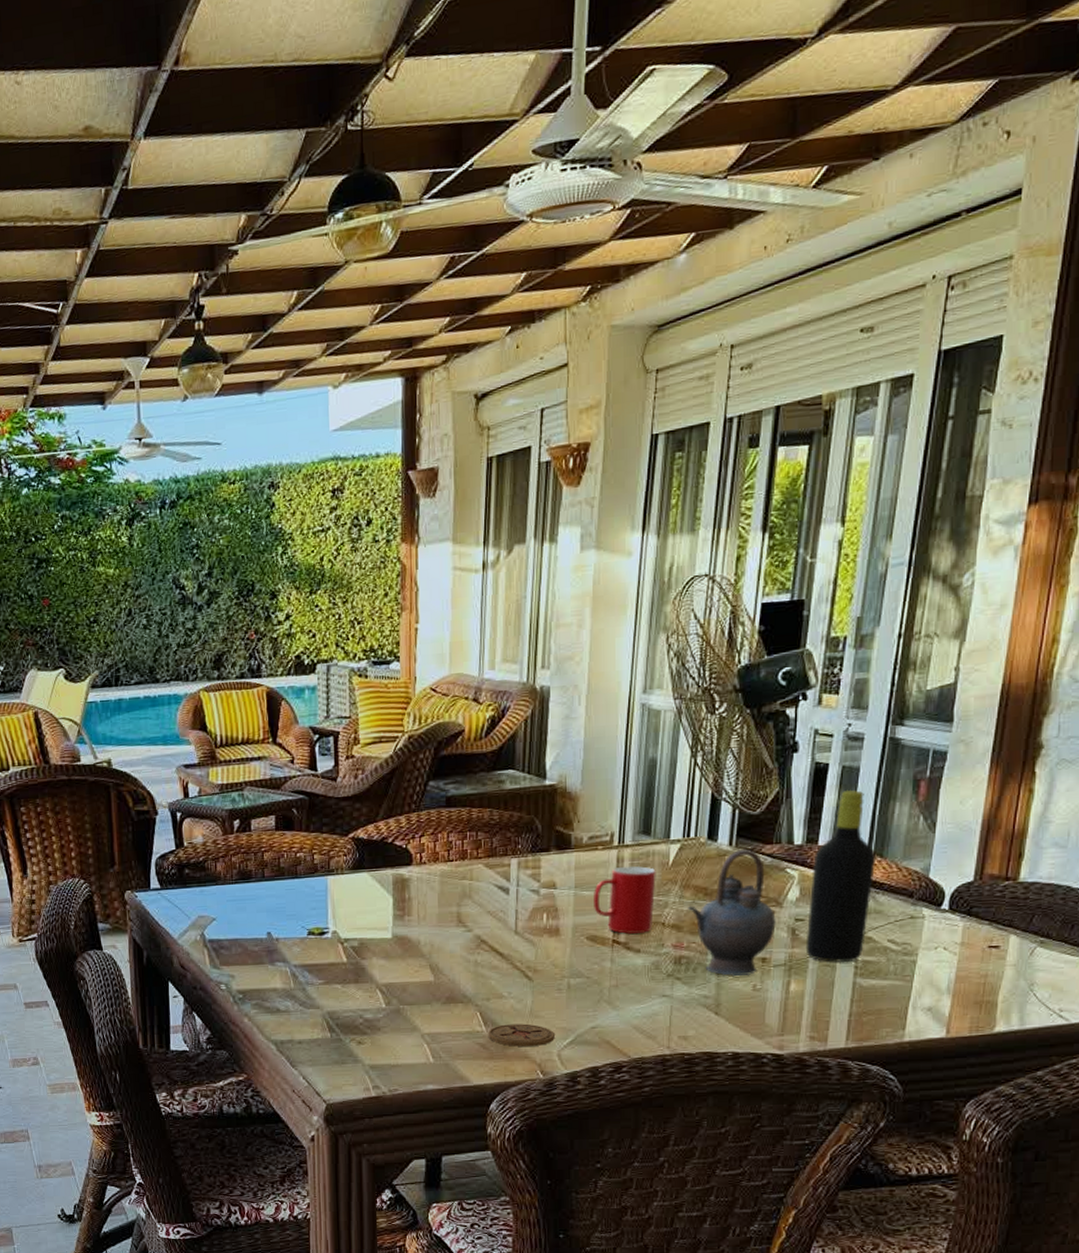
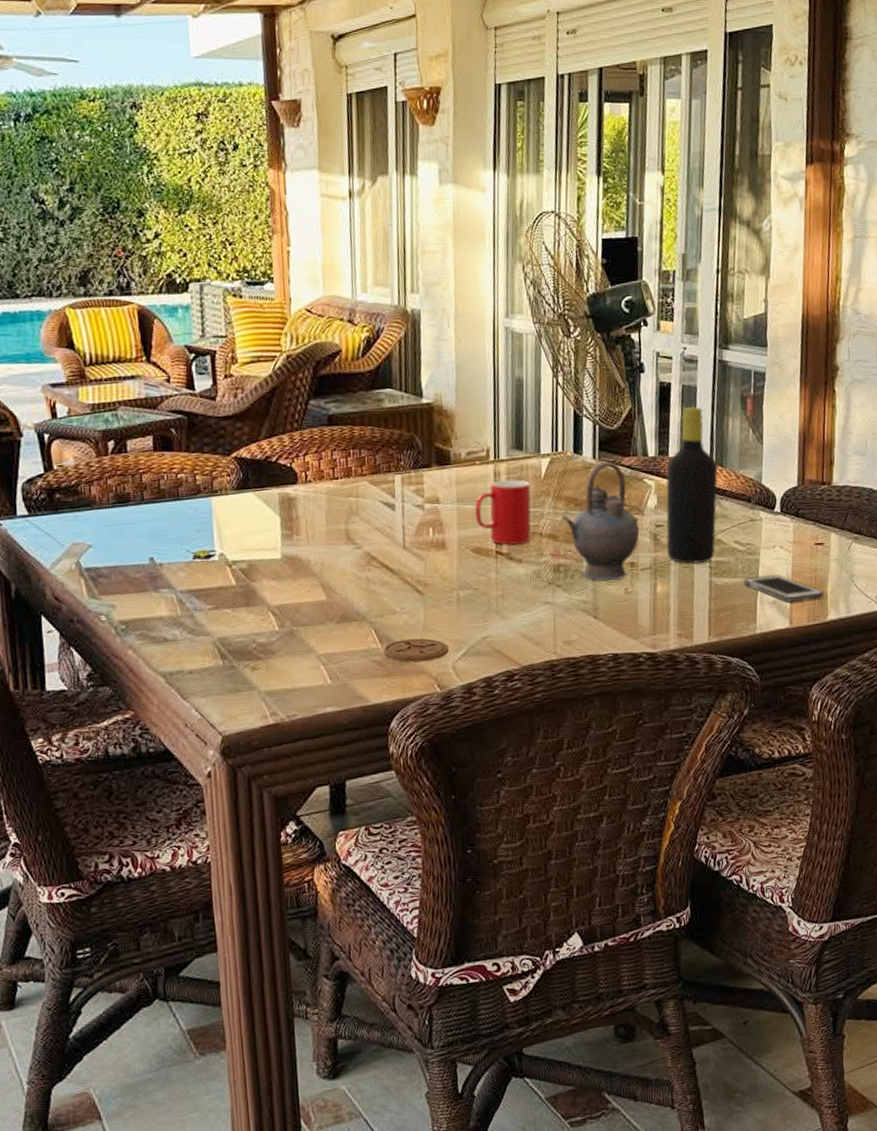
cell phone: none [895,979,993,1010] -> present [744,575,824,602]

